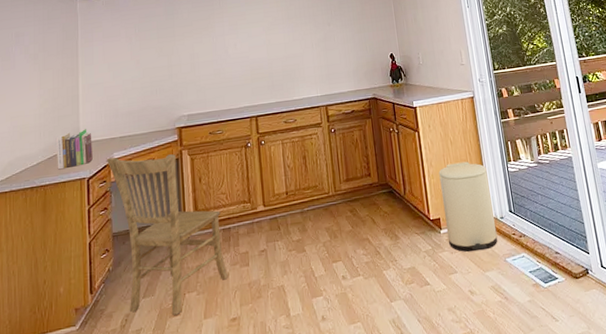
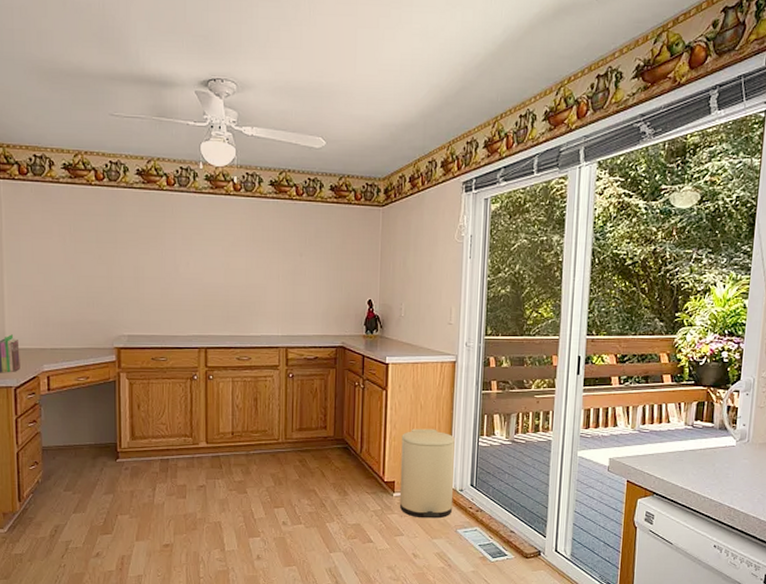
dining chair: present [106,154,228,316] -> none [35,369,163,534]

